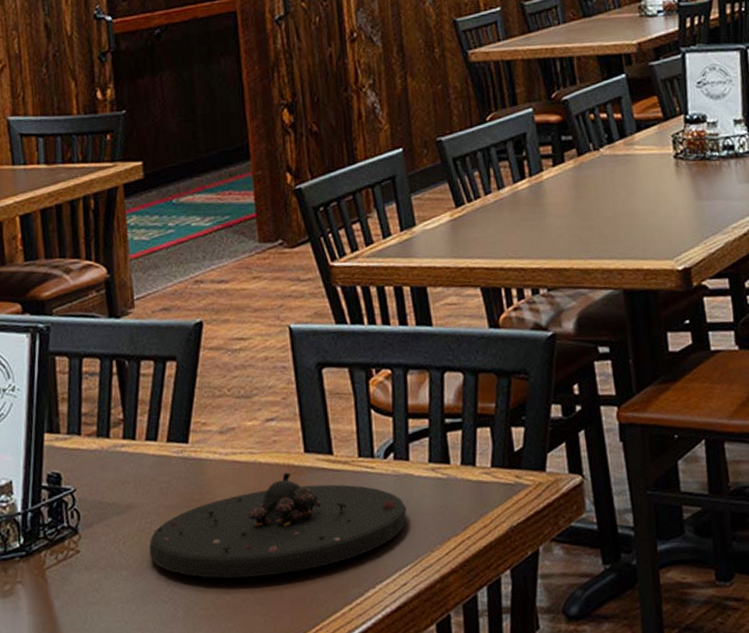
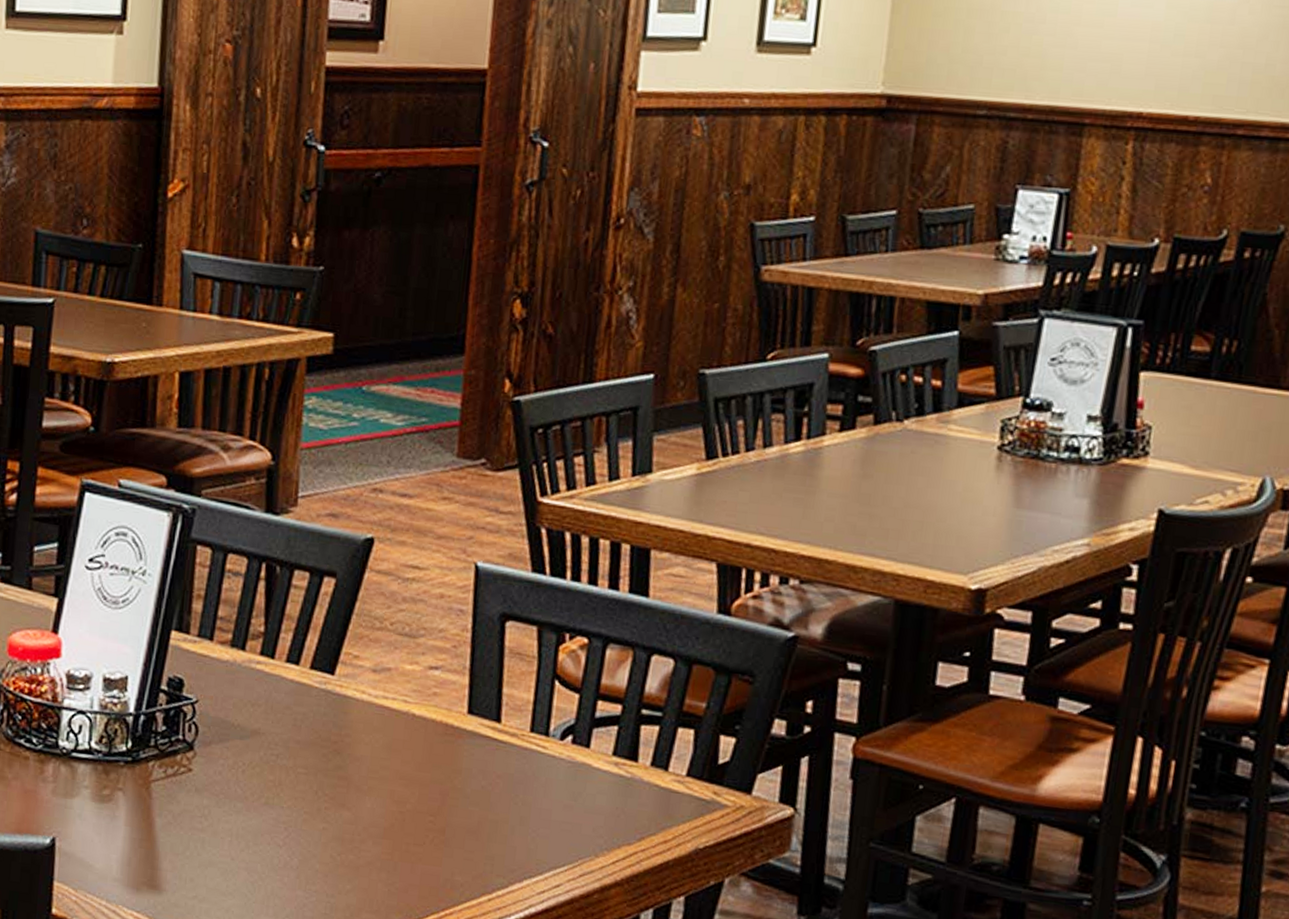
plate: present [149,472,407,579] -> none [270,731,576,846]

